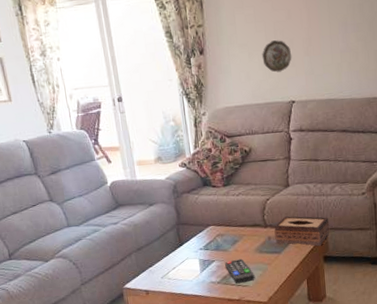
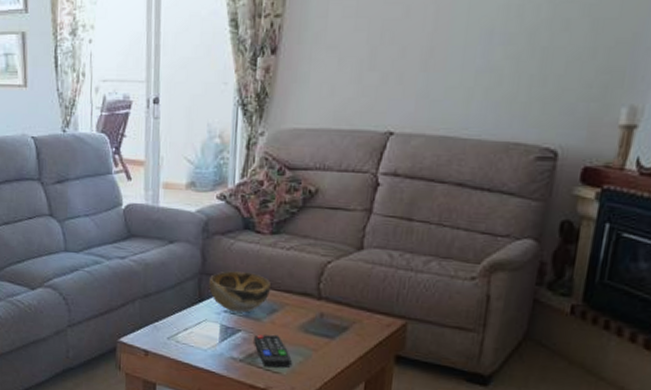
decorative bowl: none [185,217,230,248] -> present [209,271,270,313]
decorative plate: present [262,40,292,73] -> none [357,45,402,90]
tissue box: present [274,216,330,247] -> none [329,290,413,341]

